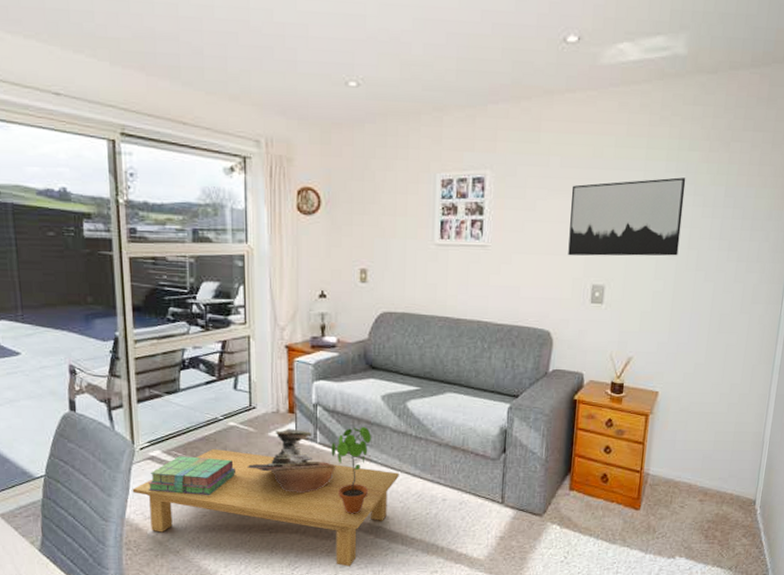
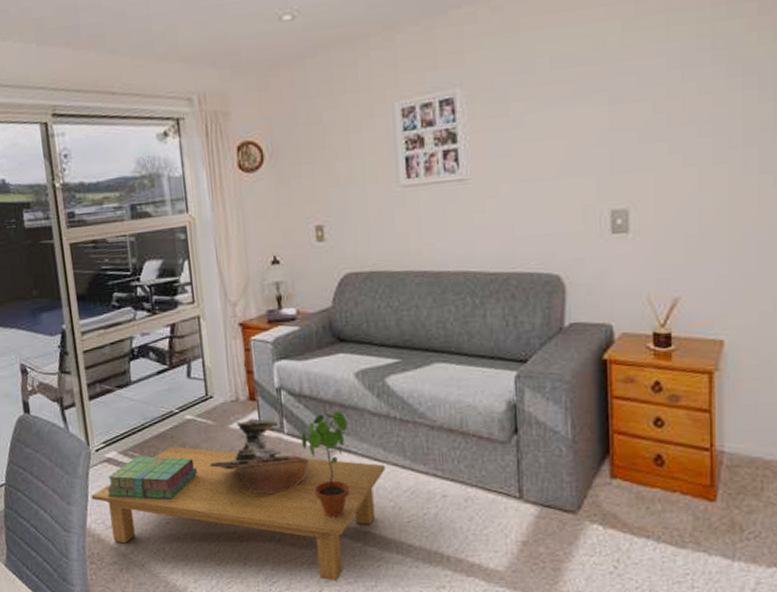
wall art: present [568,177,686,256] -> none [568,55,729,178]

